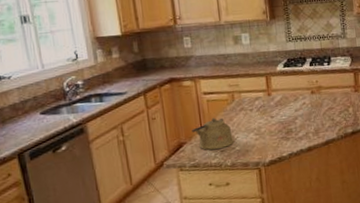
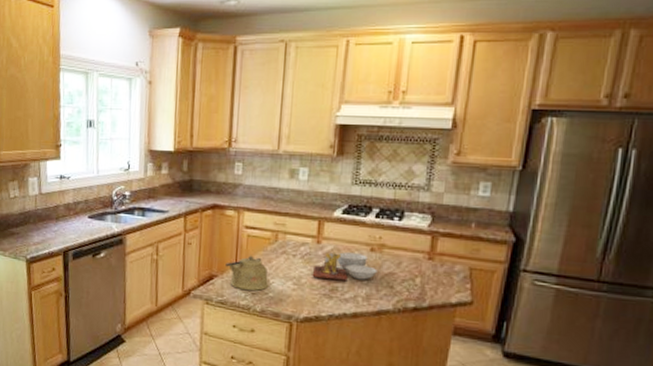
cutting board: none [268,97,320,125] -> present [312,252,377,281]

